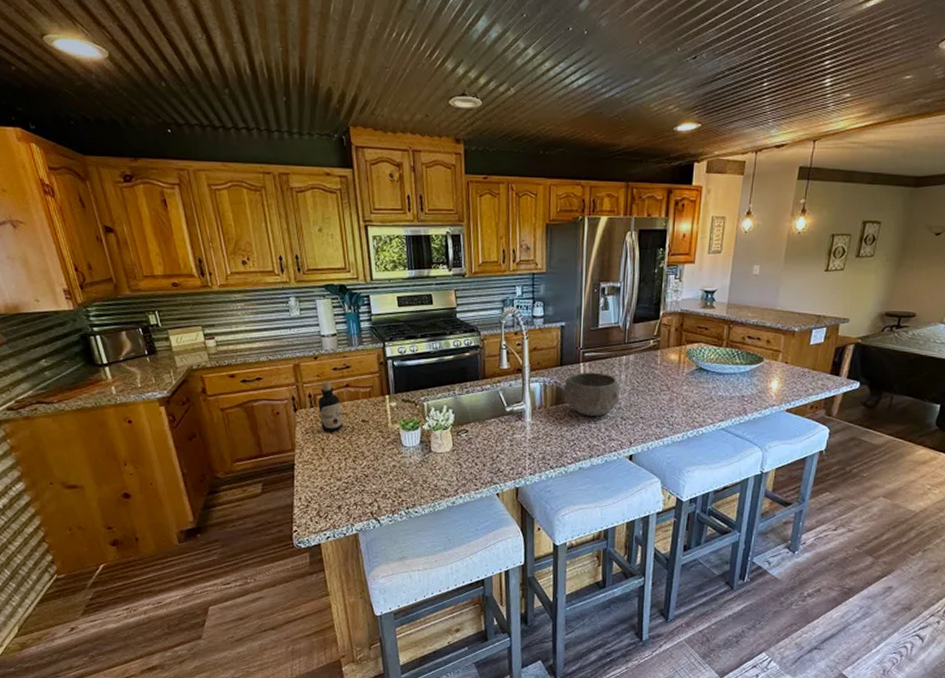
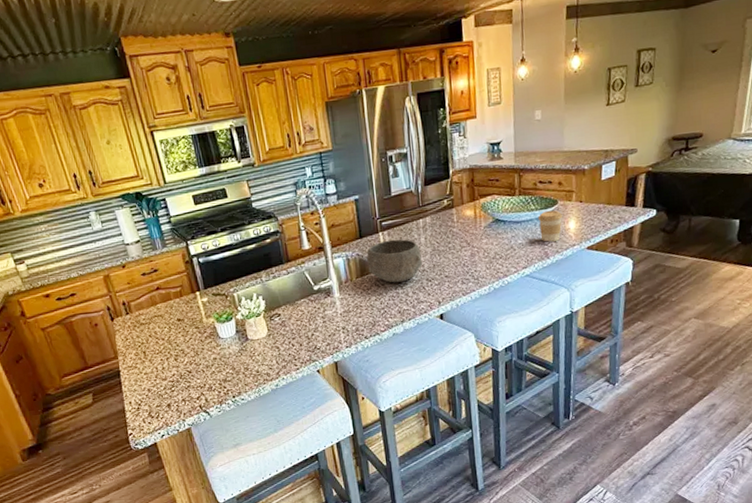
bottle: present [317,381,343,432] -> none [132,287,160,336]
coffee cup: none [741,366,766,400] -> present [538,210,562,243]

